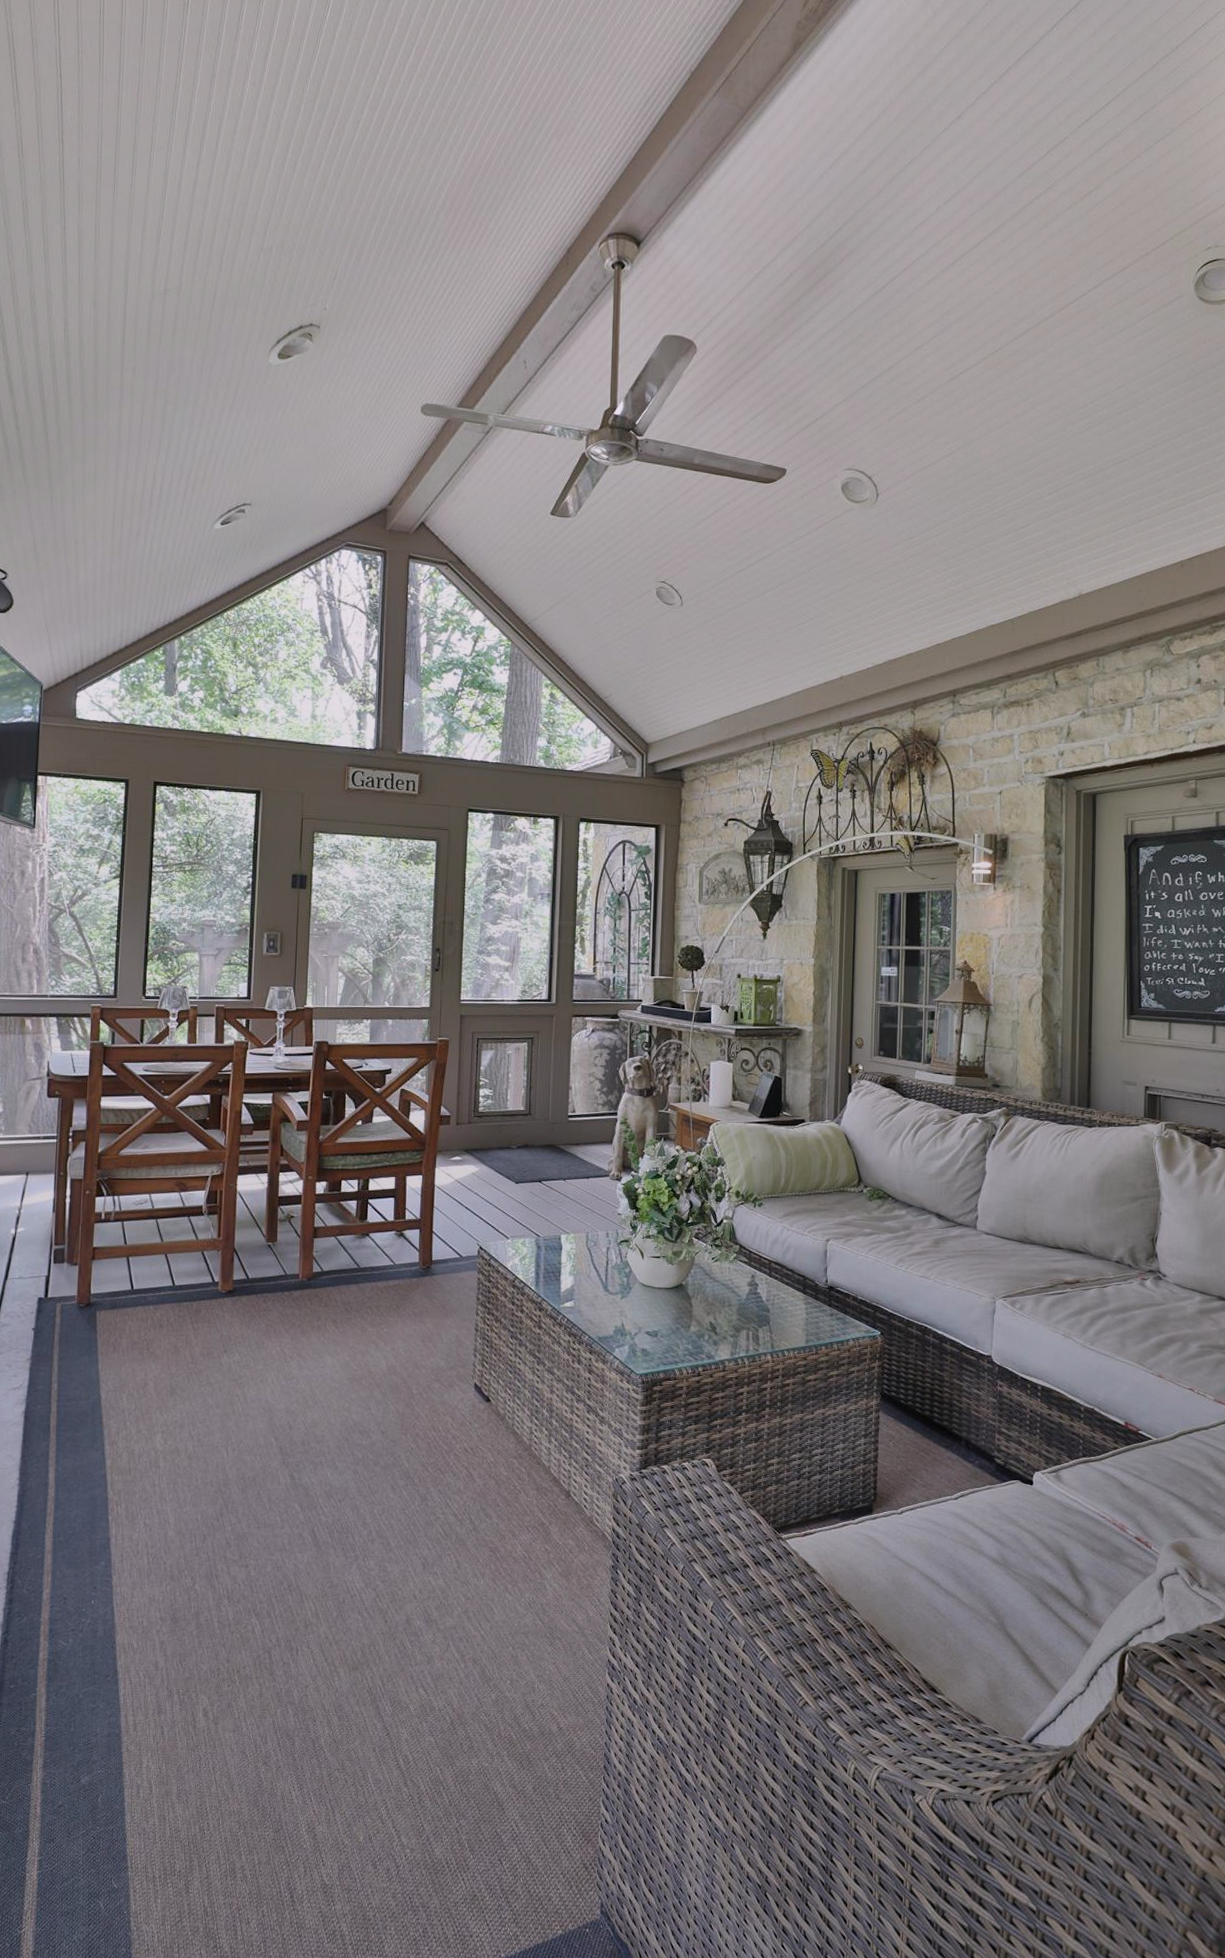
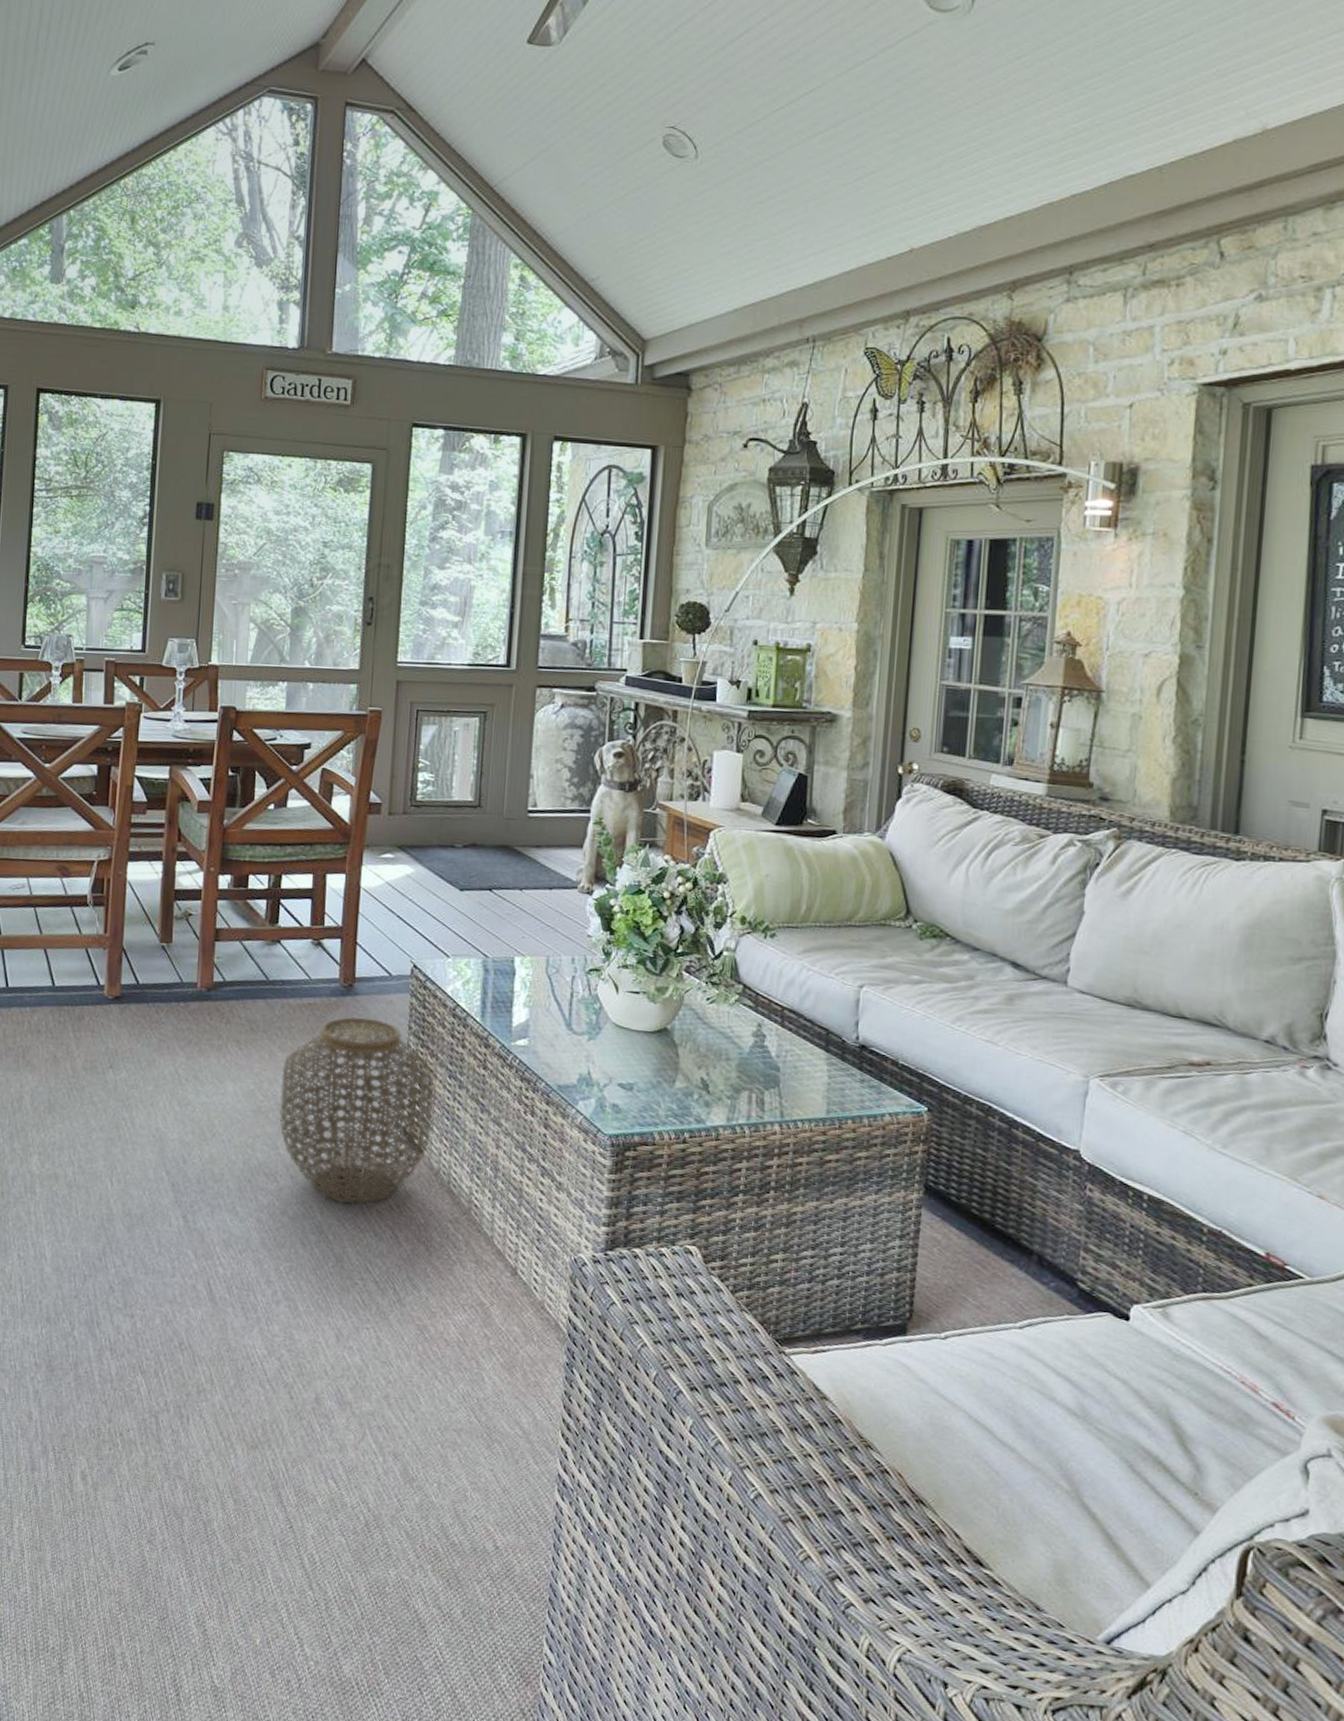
woven basket: none [371,1293,499,1450] -> present [280,1017,435,1204]

